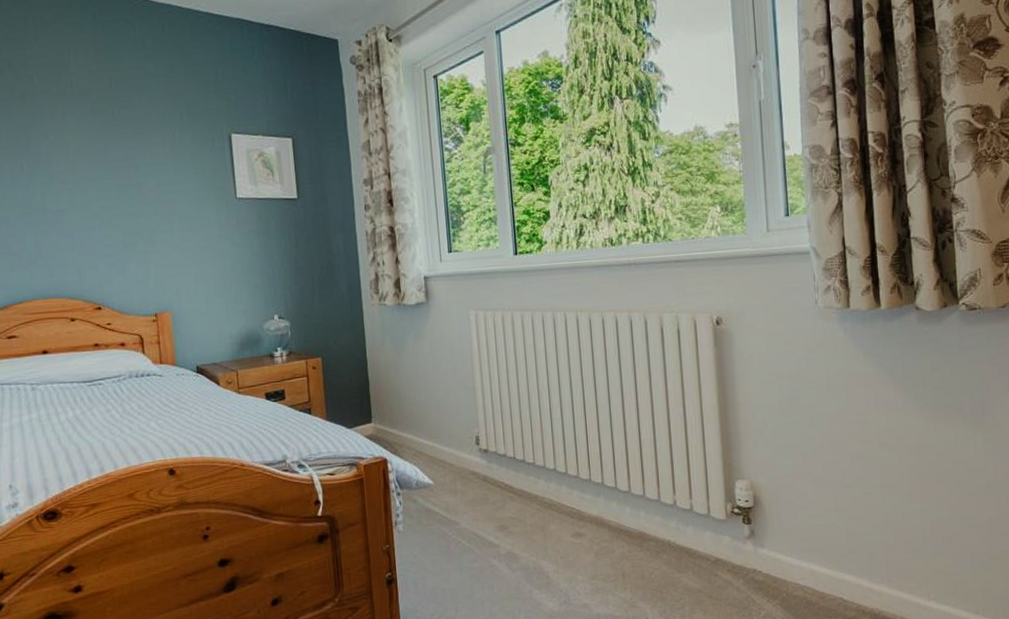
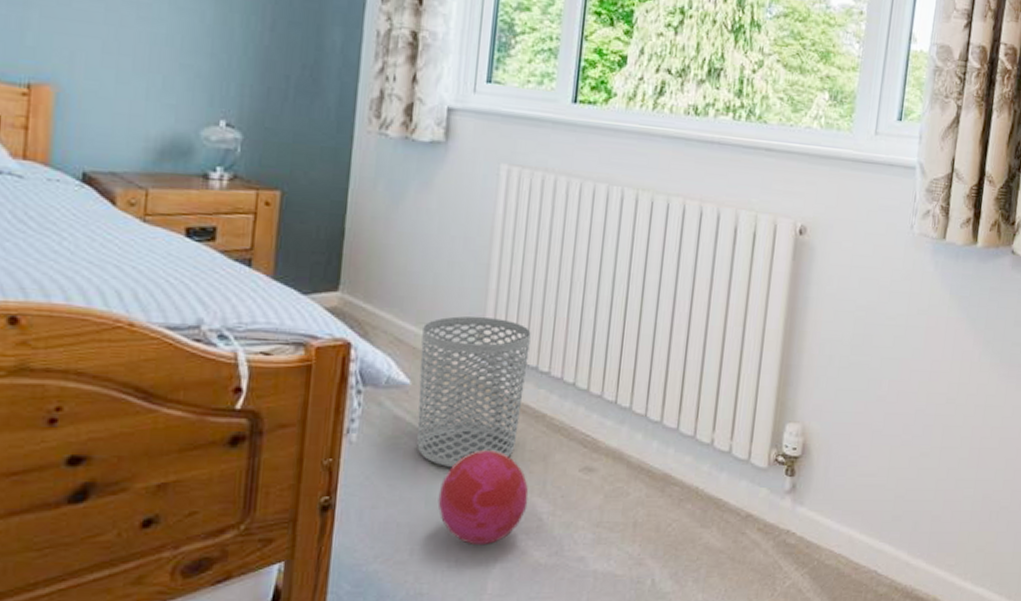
waste bin: none [435,426,519,543] -> present [417,316,531,467]
ball: none [468,527,536,601] -> present [437,450,529,546]

